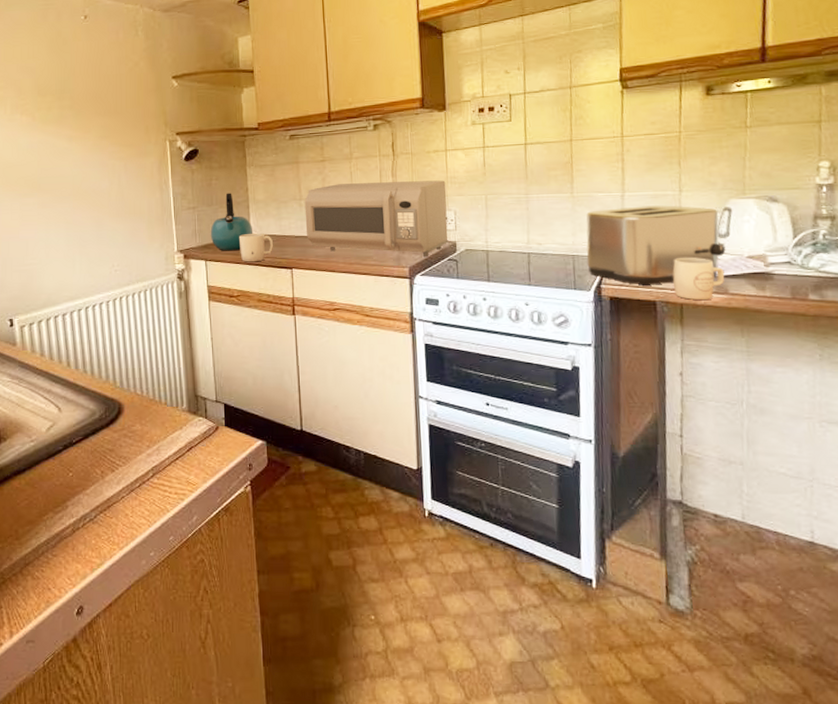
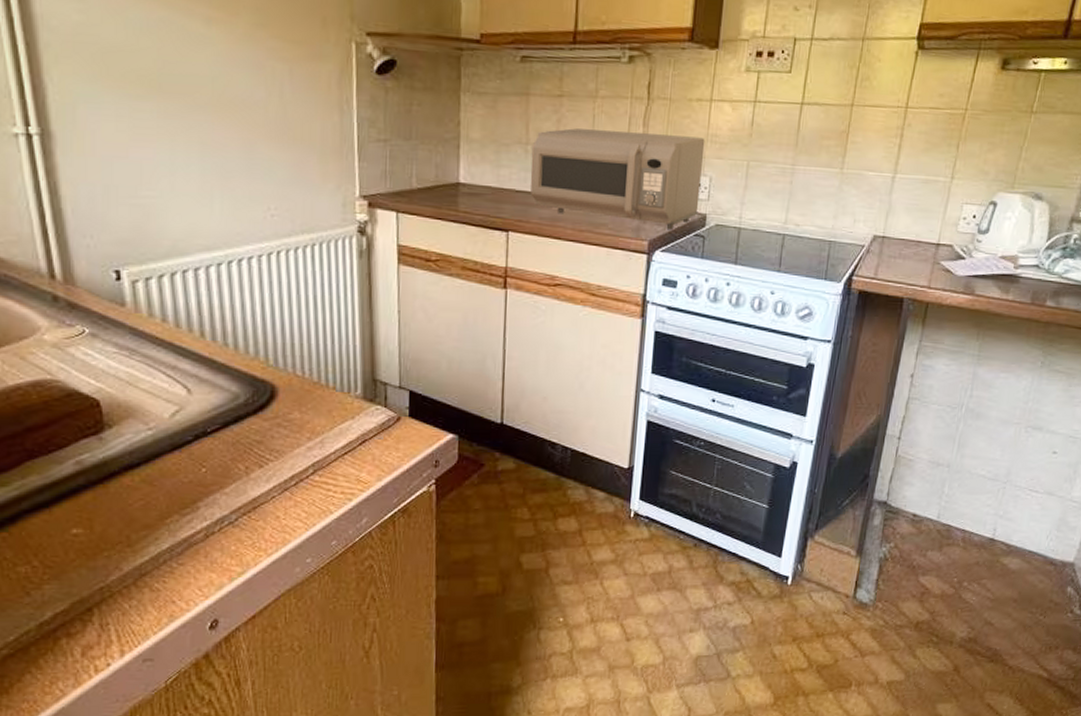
kettle: present [210,193,253,251] -> none [405,125,463,203]
mug: present [238,233,274,262] -> none [442,181,488,220]
toaster: present [586,205,726,286] -> none [843,191,984,281]
mug: present [672,258,725,301] -> none [923,253,976,301]

